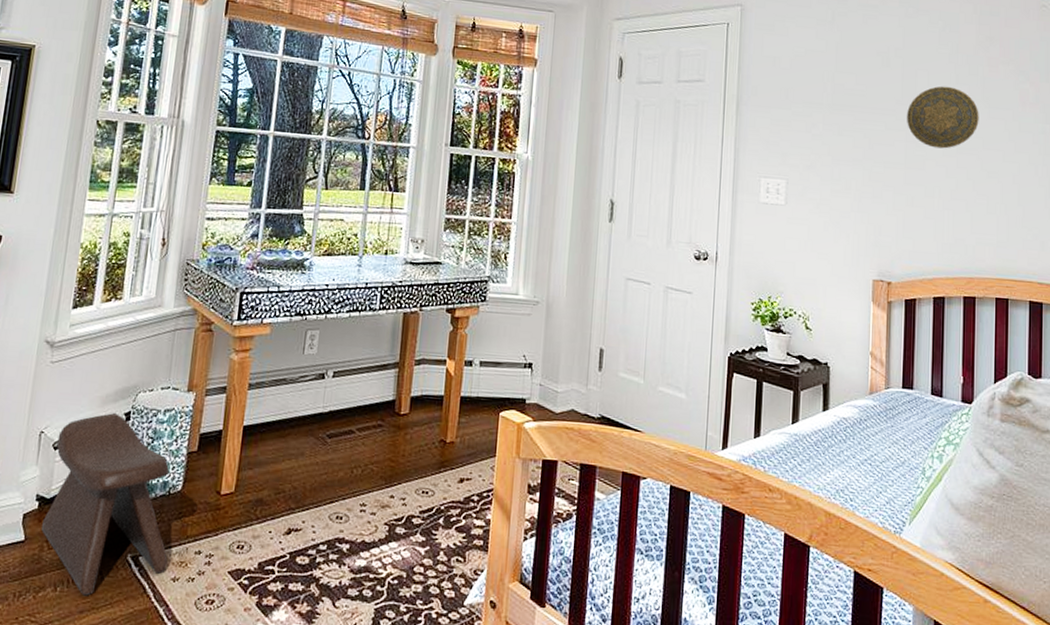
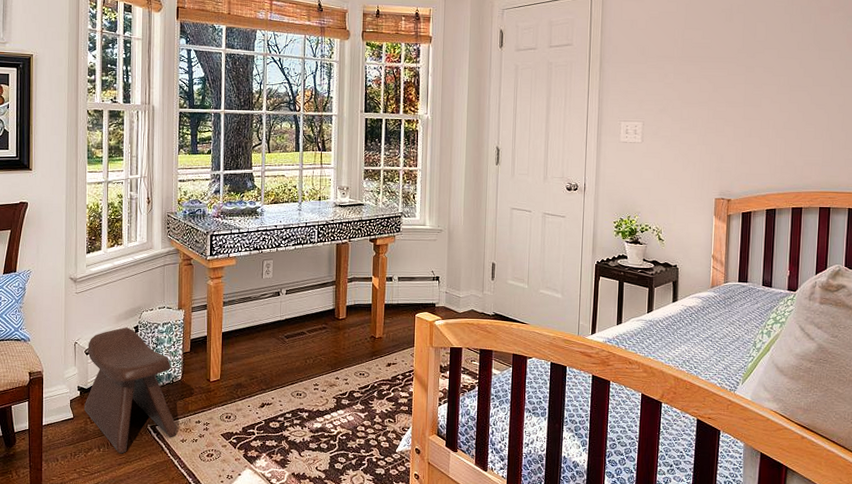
decorative plate: present [907,86,979,149] -> none [747,34,810,88]

